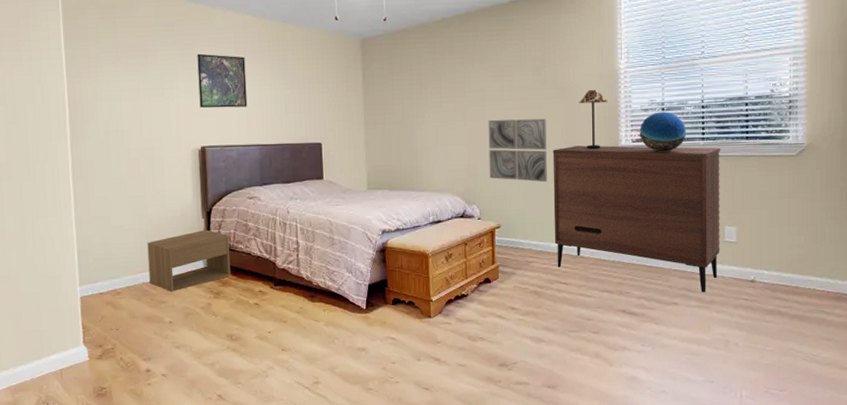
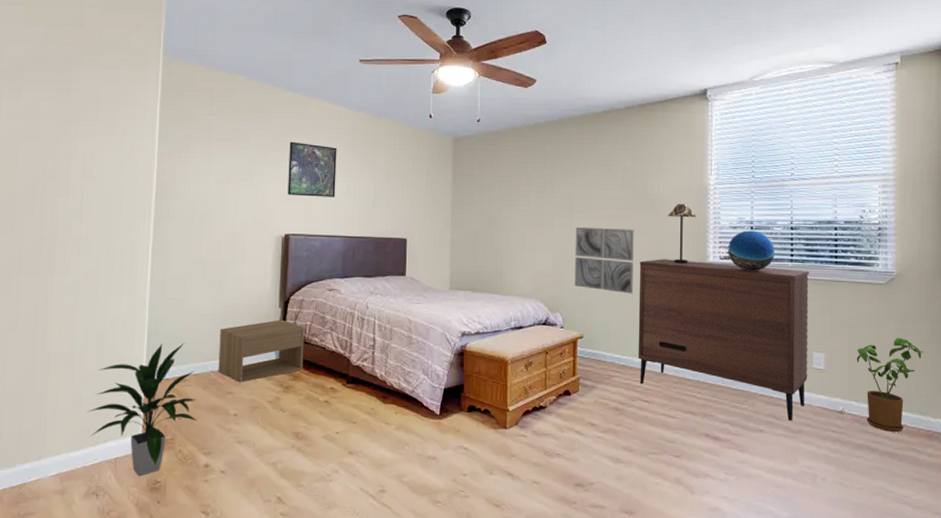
indoor plant: none [29,257,135,384] -> present [88,342,197,476]
house plant: none [767,206,833,296] -> present [856,337,924,432]

